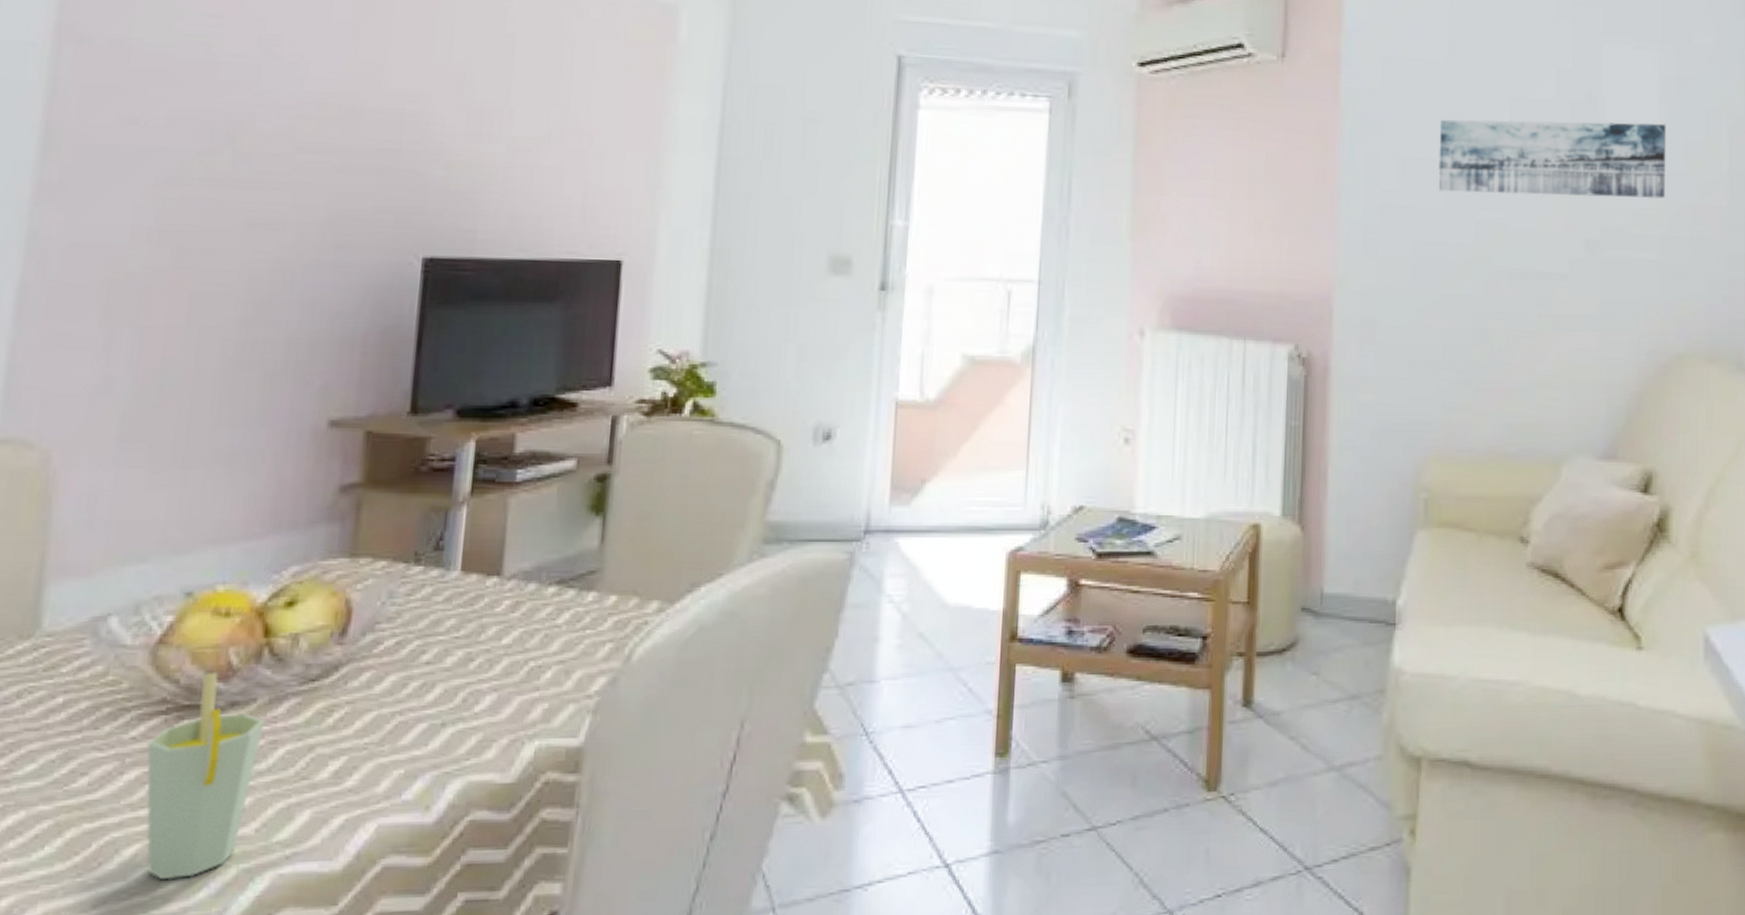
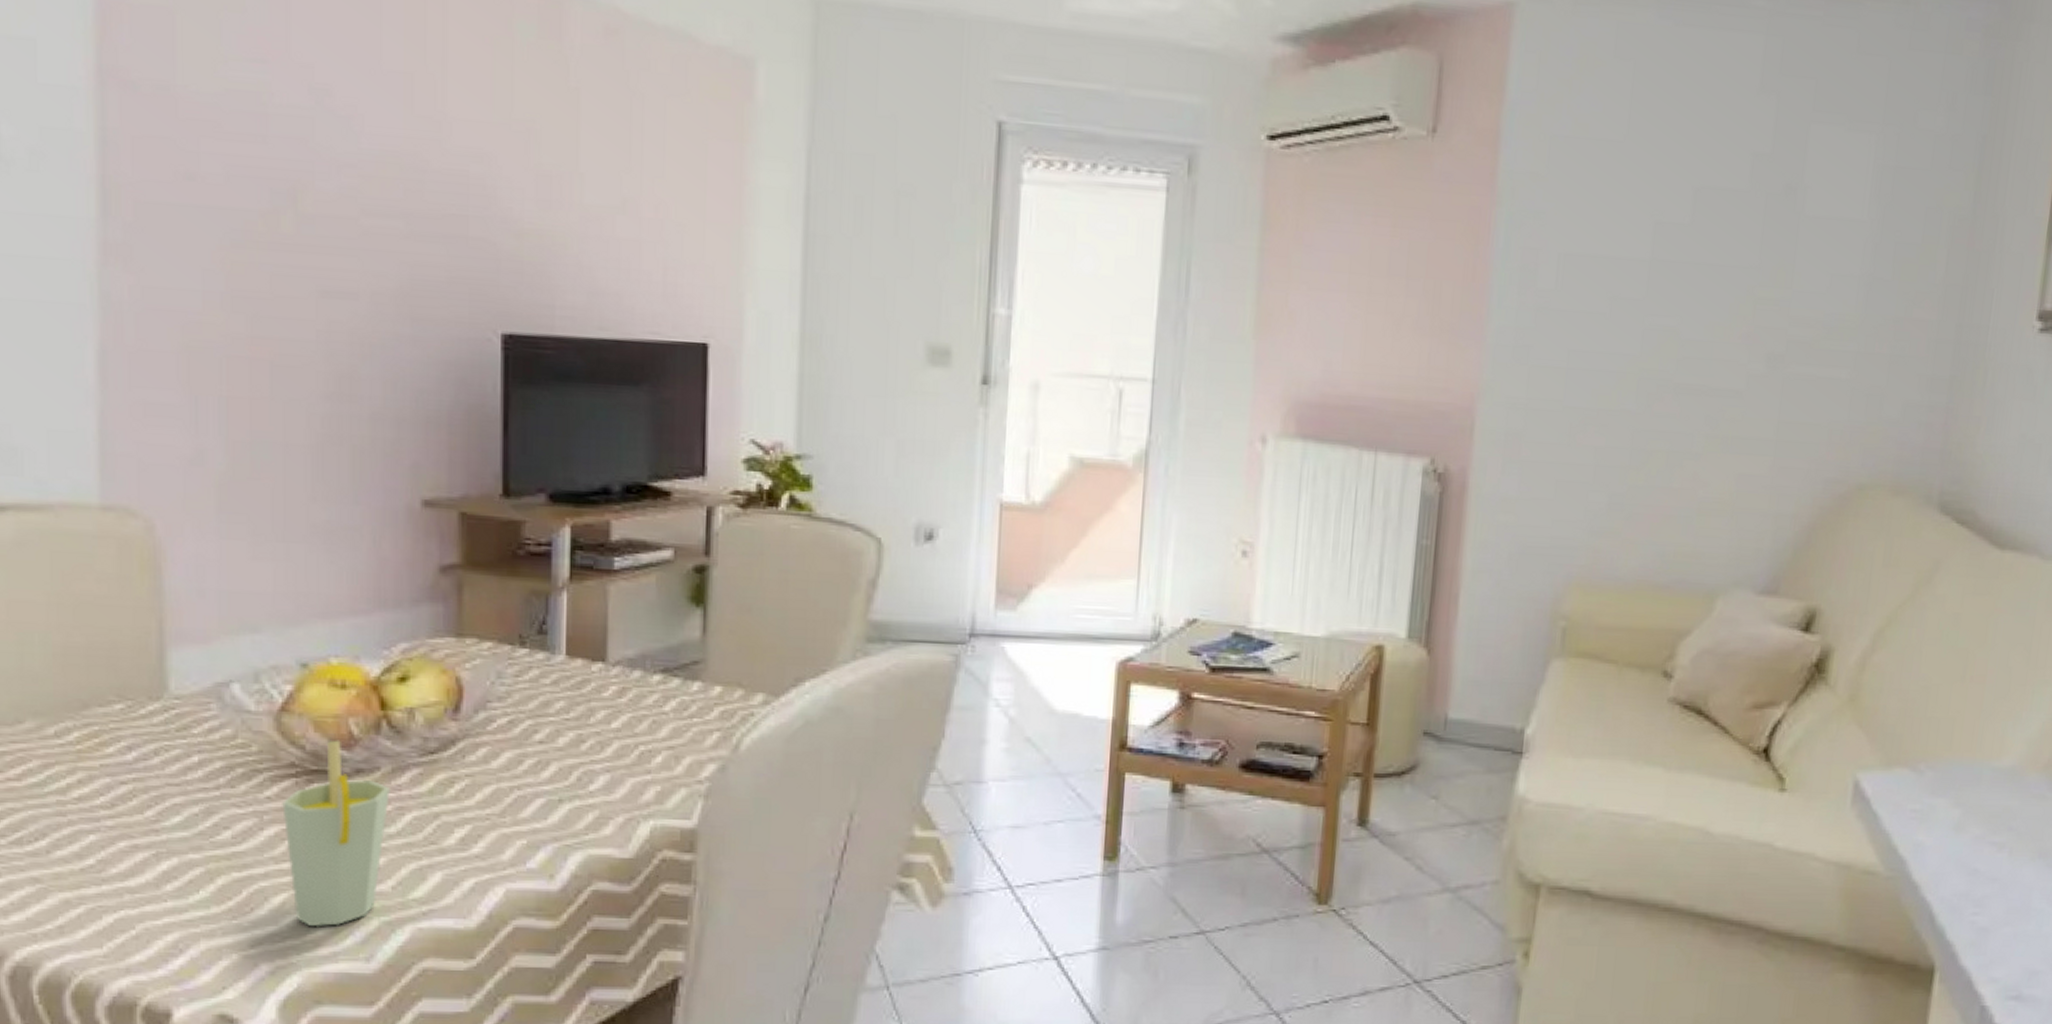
wall art: present [1438,119,1666,199] -> none [1603,210,1876,309]

